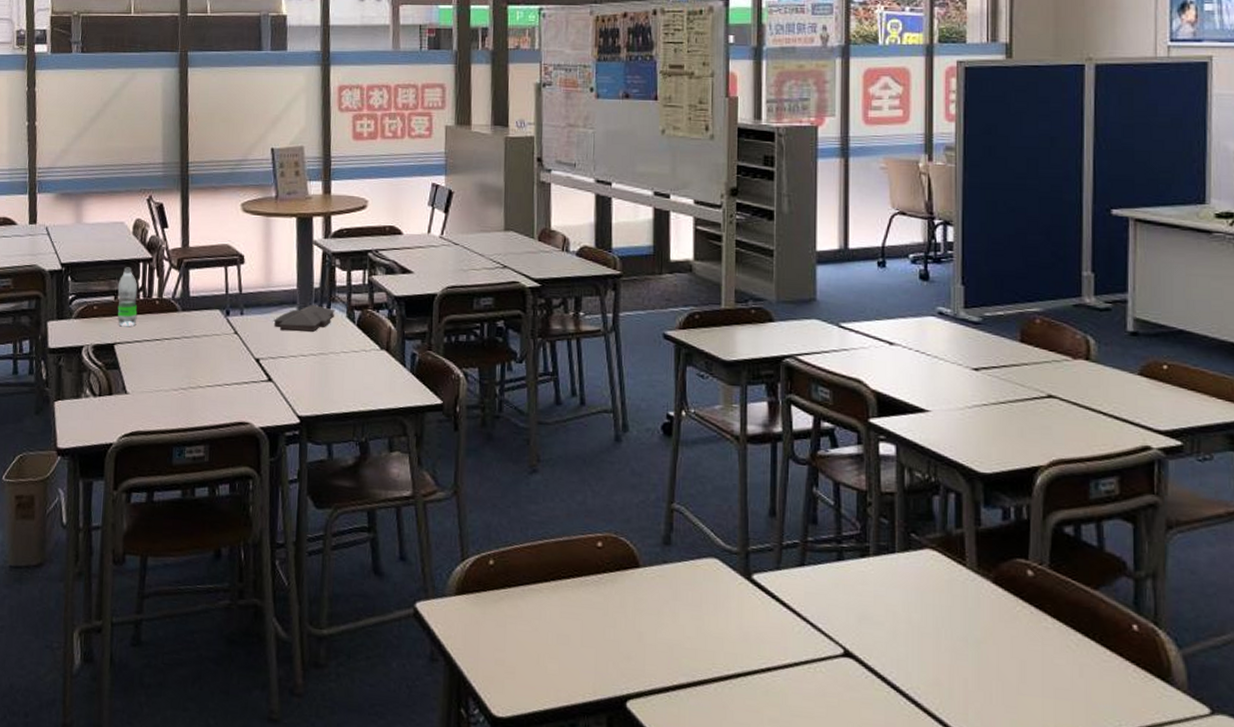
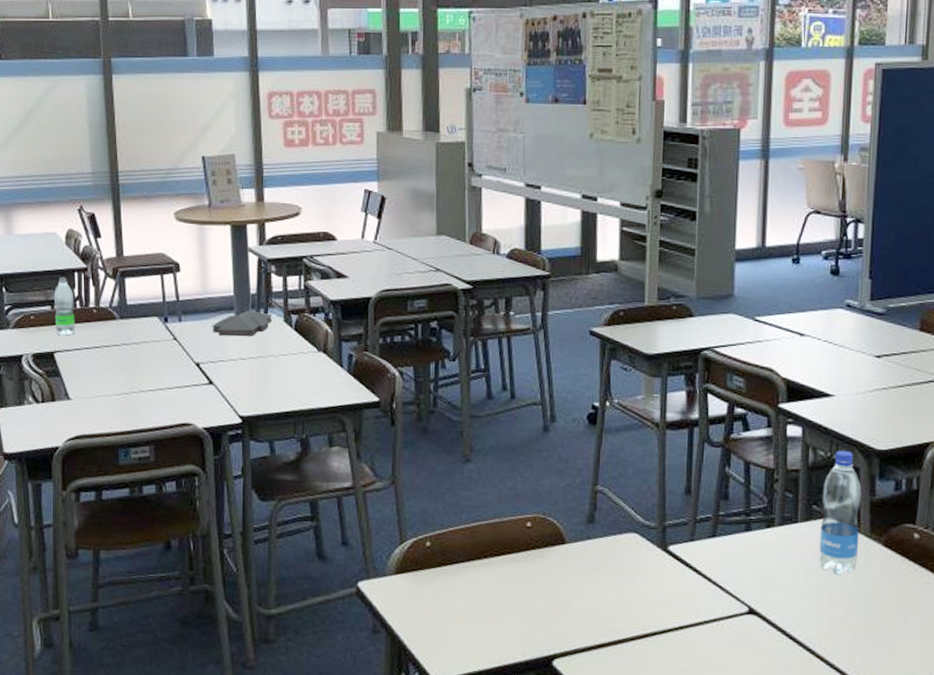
bottle: none [921,472,965,615] -> present [819,450,862,575]

